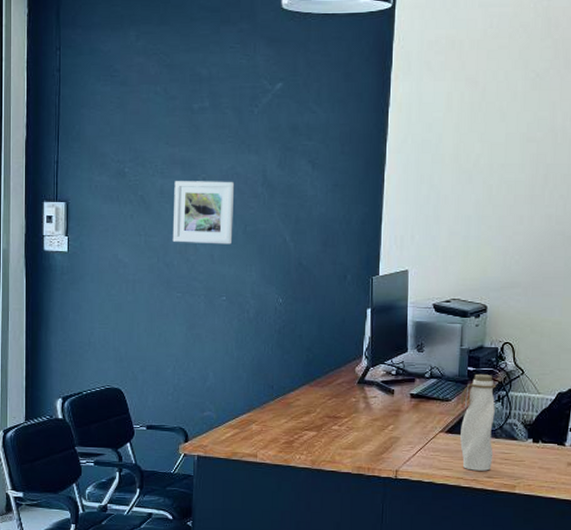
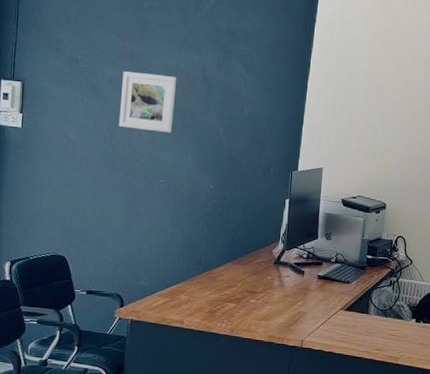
water bottle: present [460,373,496,471] -> none [356,261,389,344]

